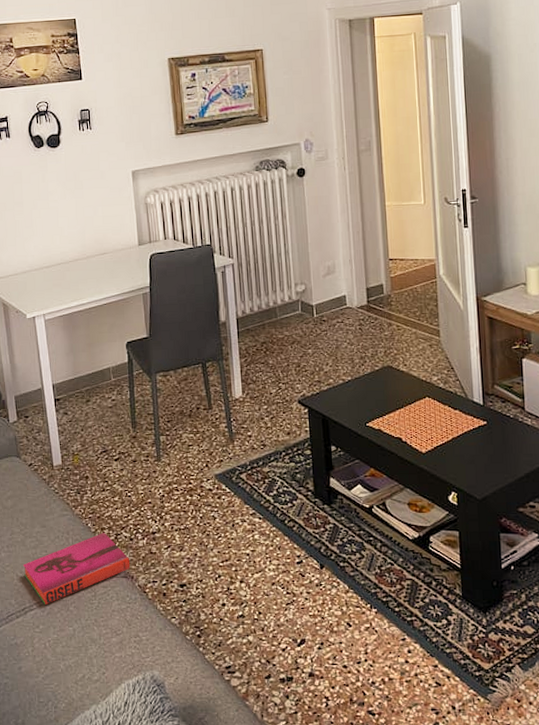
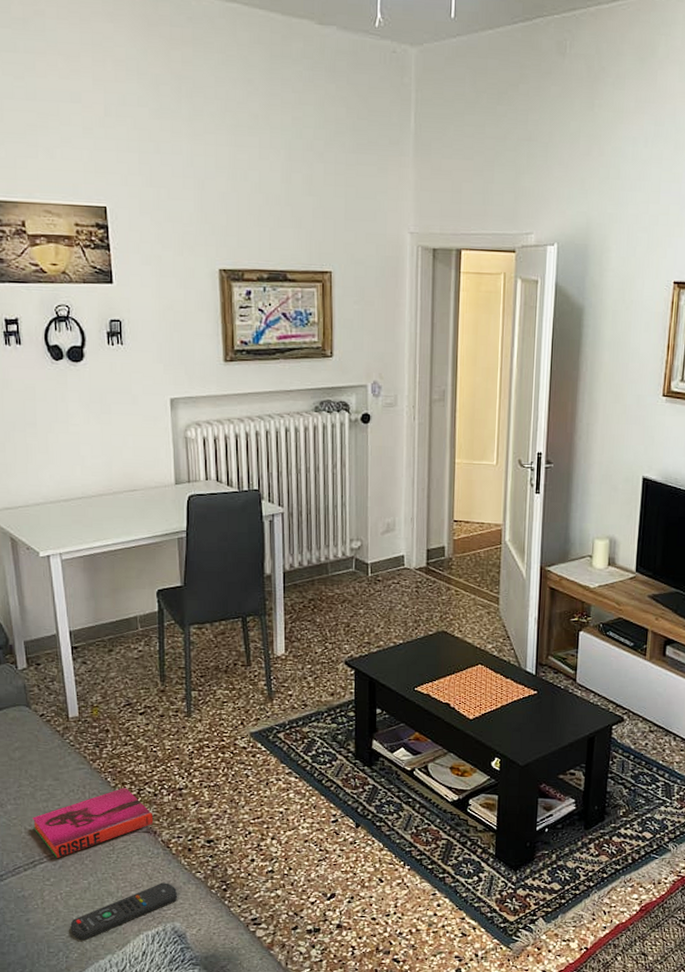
remote control: none [58,629,155,690] -> present [70,883,177,941]

